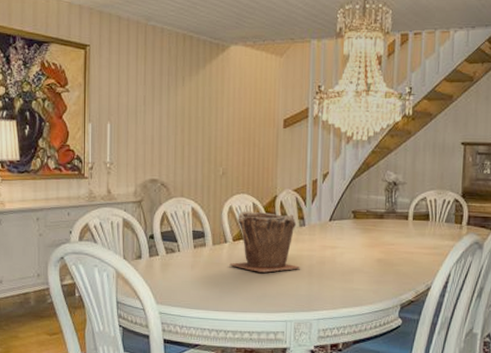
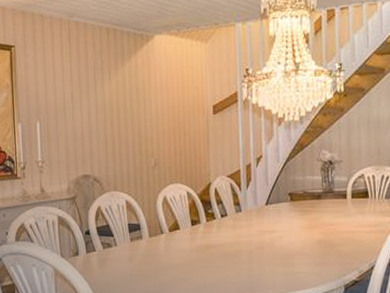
plant pot: present [229,211,301,273] -> none [167,200,240,262]

